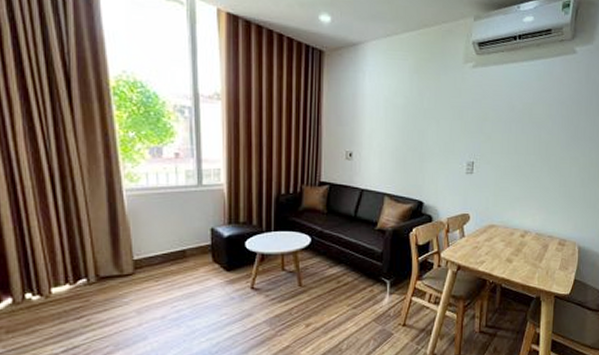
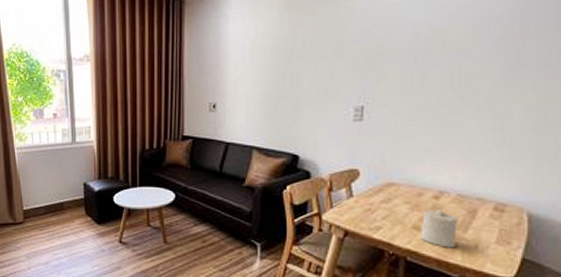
candle: none [511,244,536,275] -> present [420,208,458,248]

